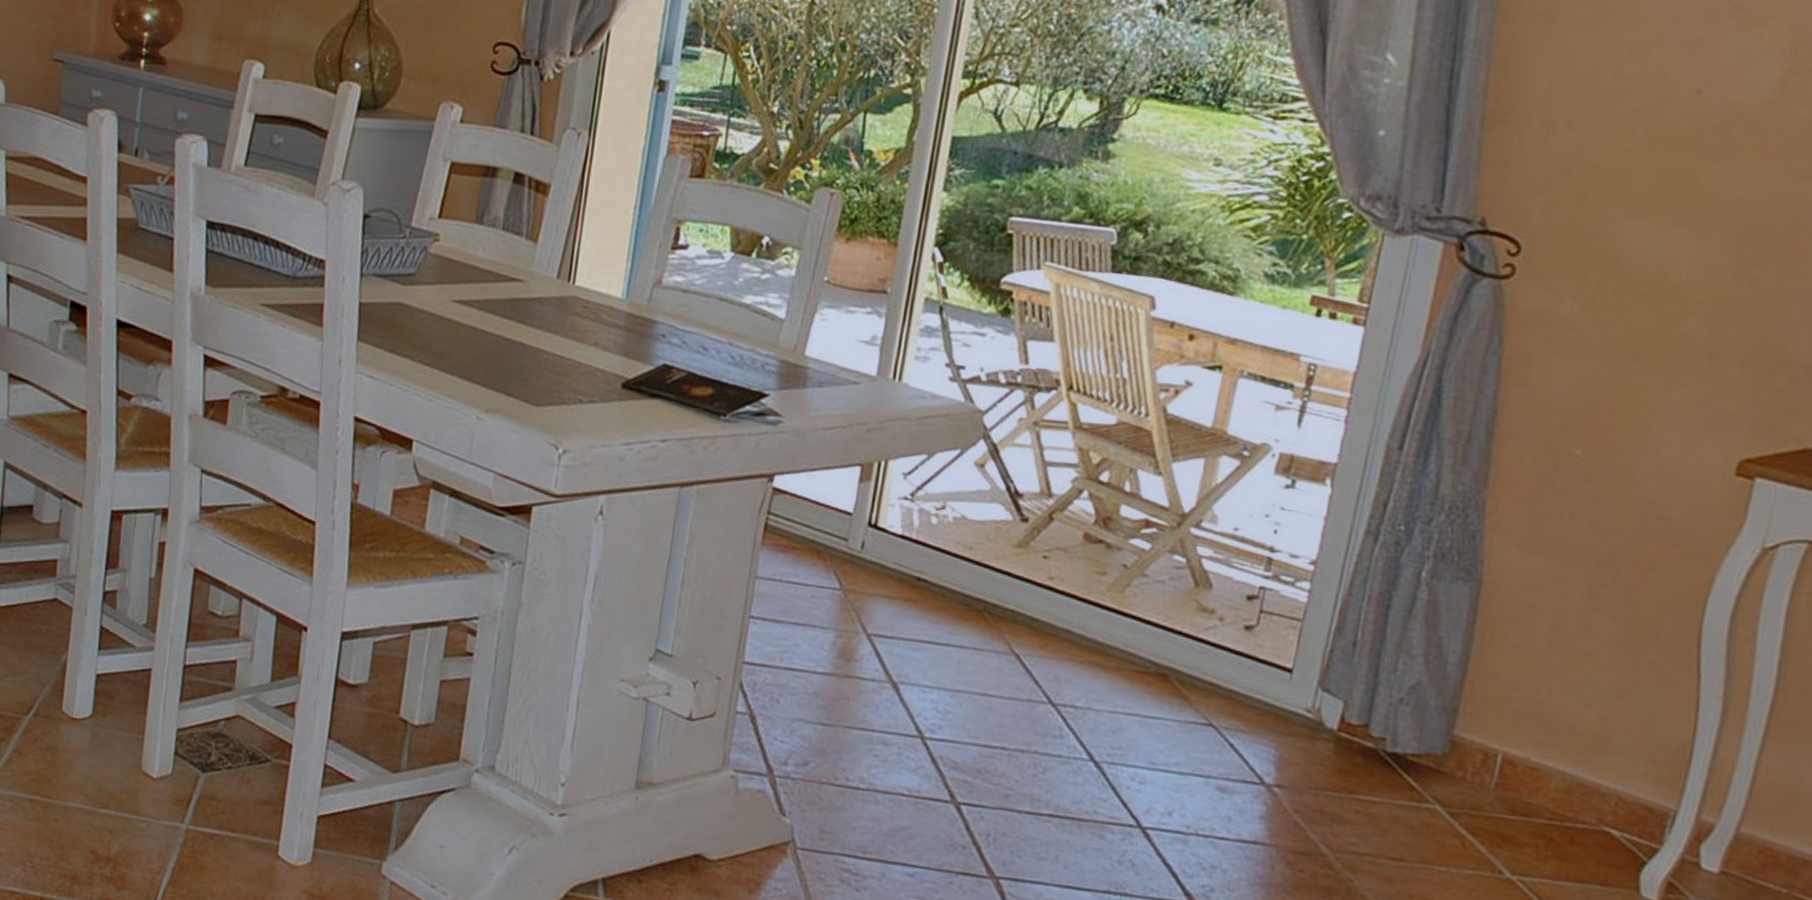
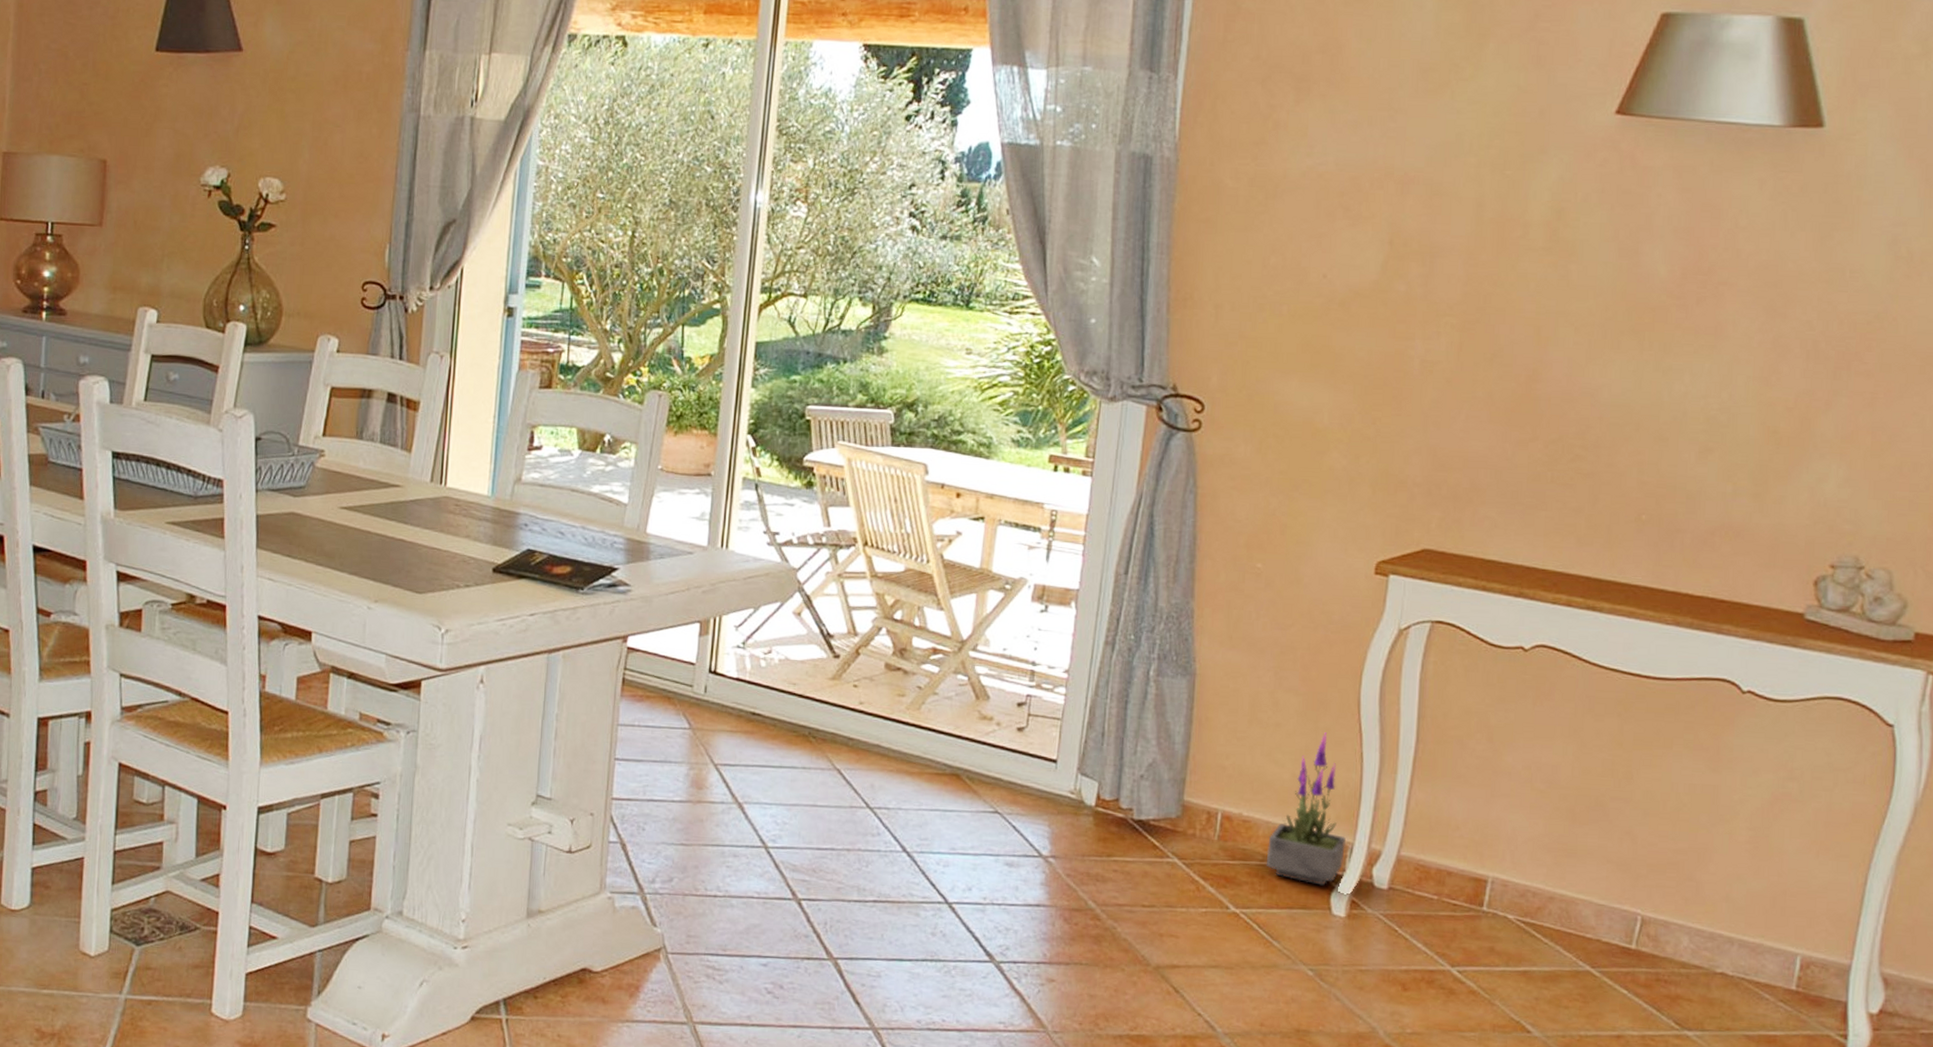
potted plant: none [1556,668,1667,860] -> present [1266,732,1346,886]

